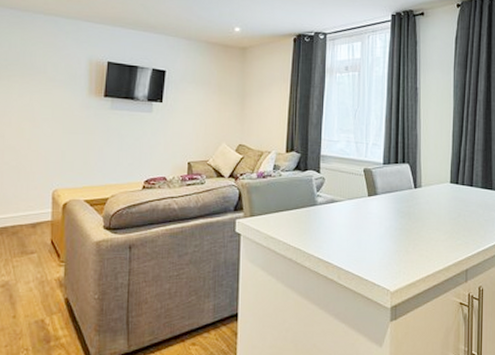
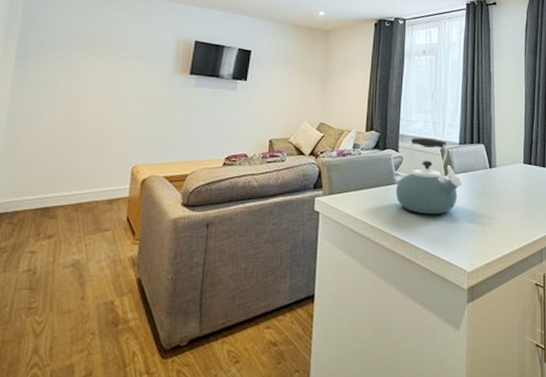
kettle: none [317,157,386,236] -> present [395,137,463,215]

